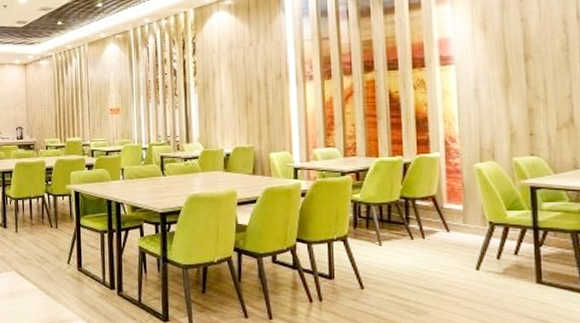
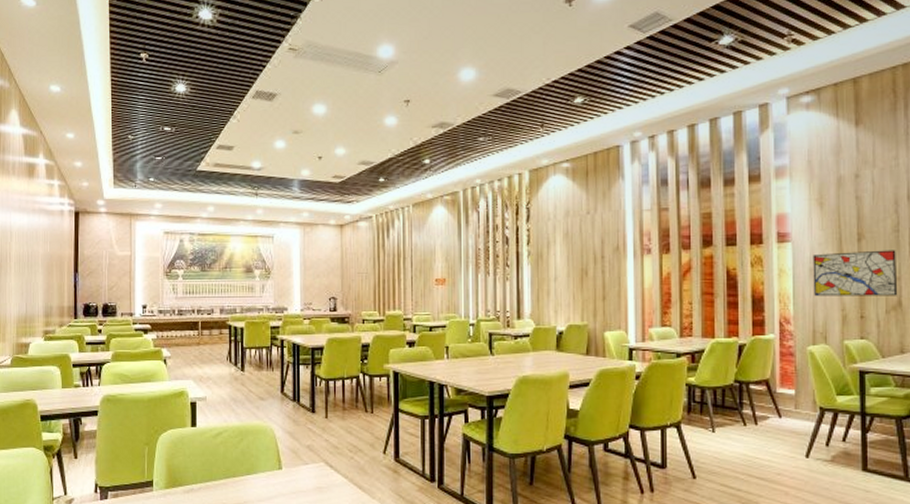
wall art: none [477,68,570,116] -> present [813,250,898,297]

